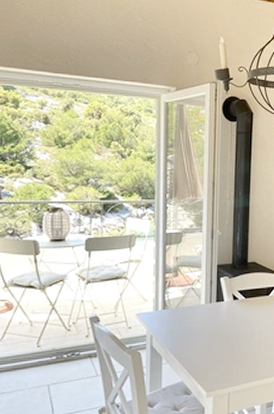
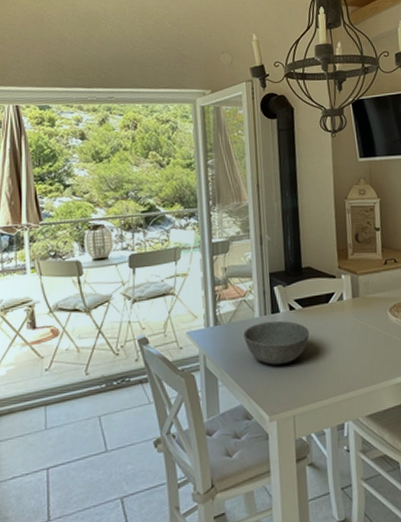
bowl: none [189,309,249,348] -> present [243,321,310,365]

